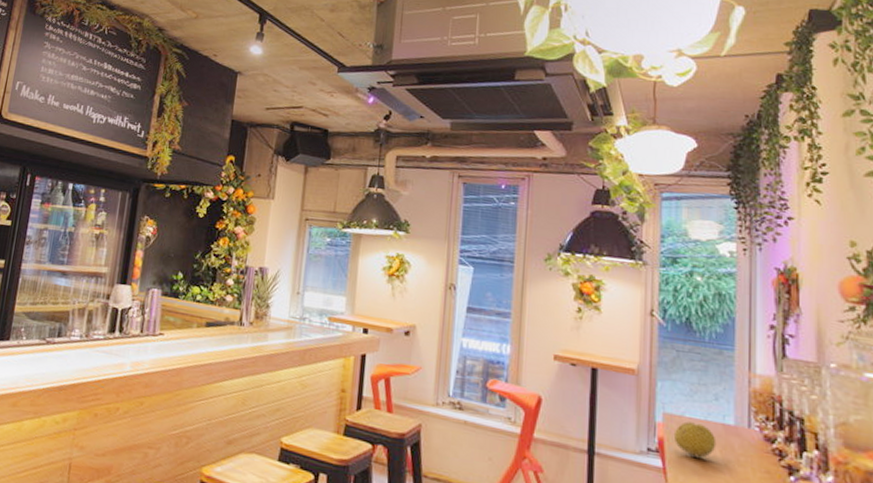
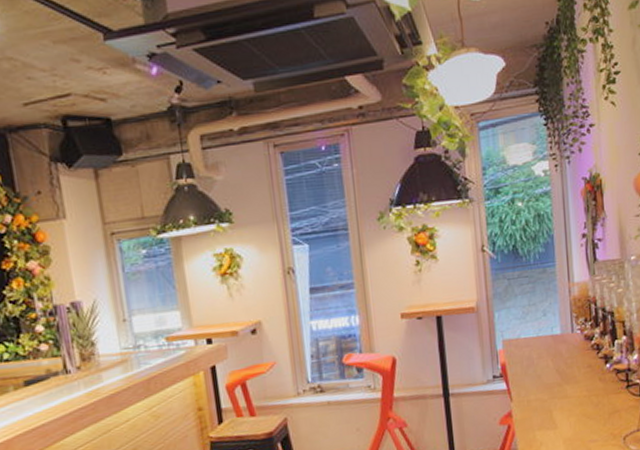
fruit: present [673,421,717,458] -> none [513,340,548,372]

